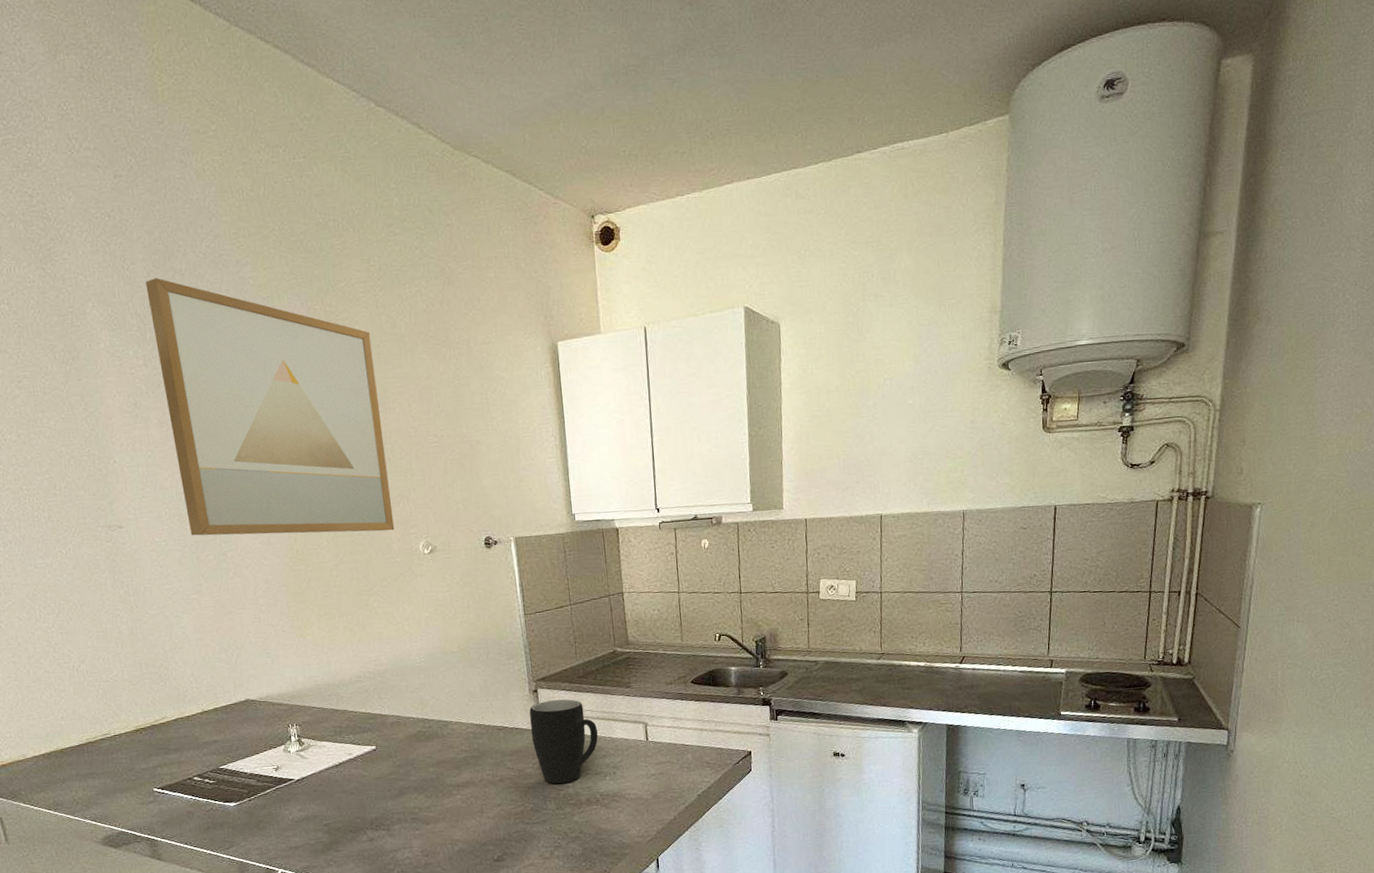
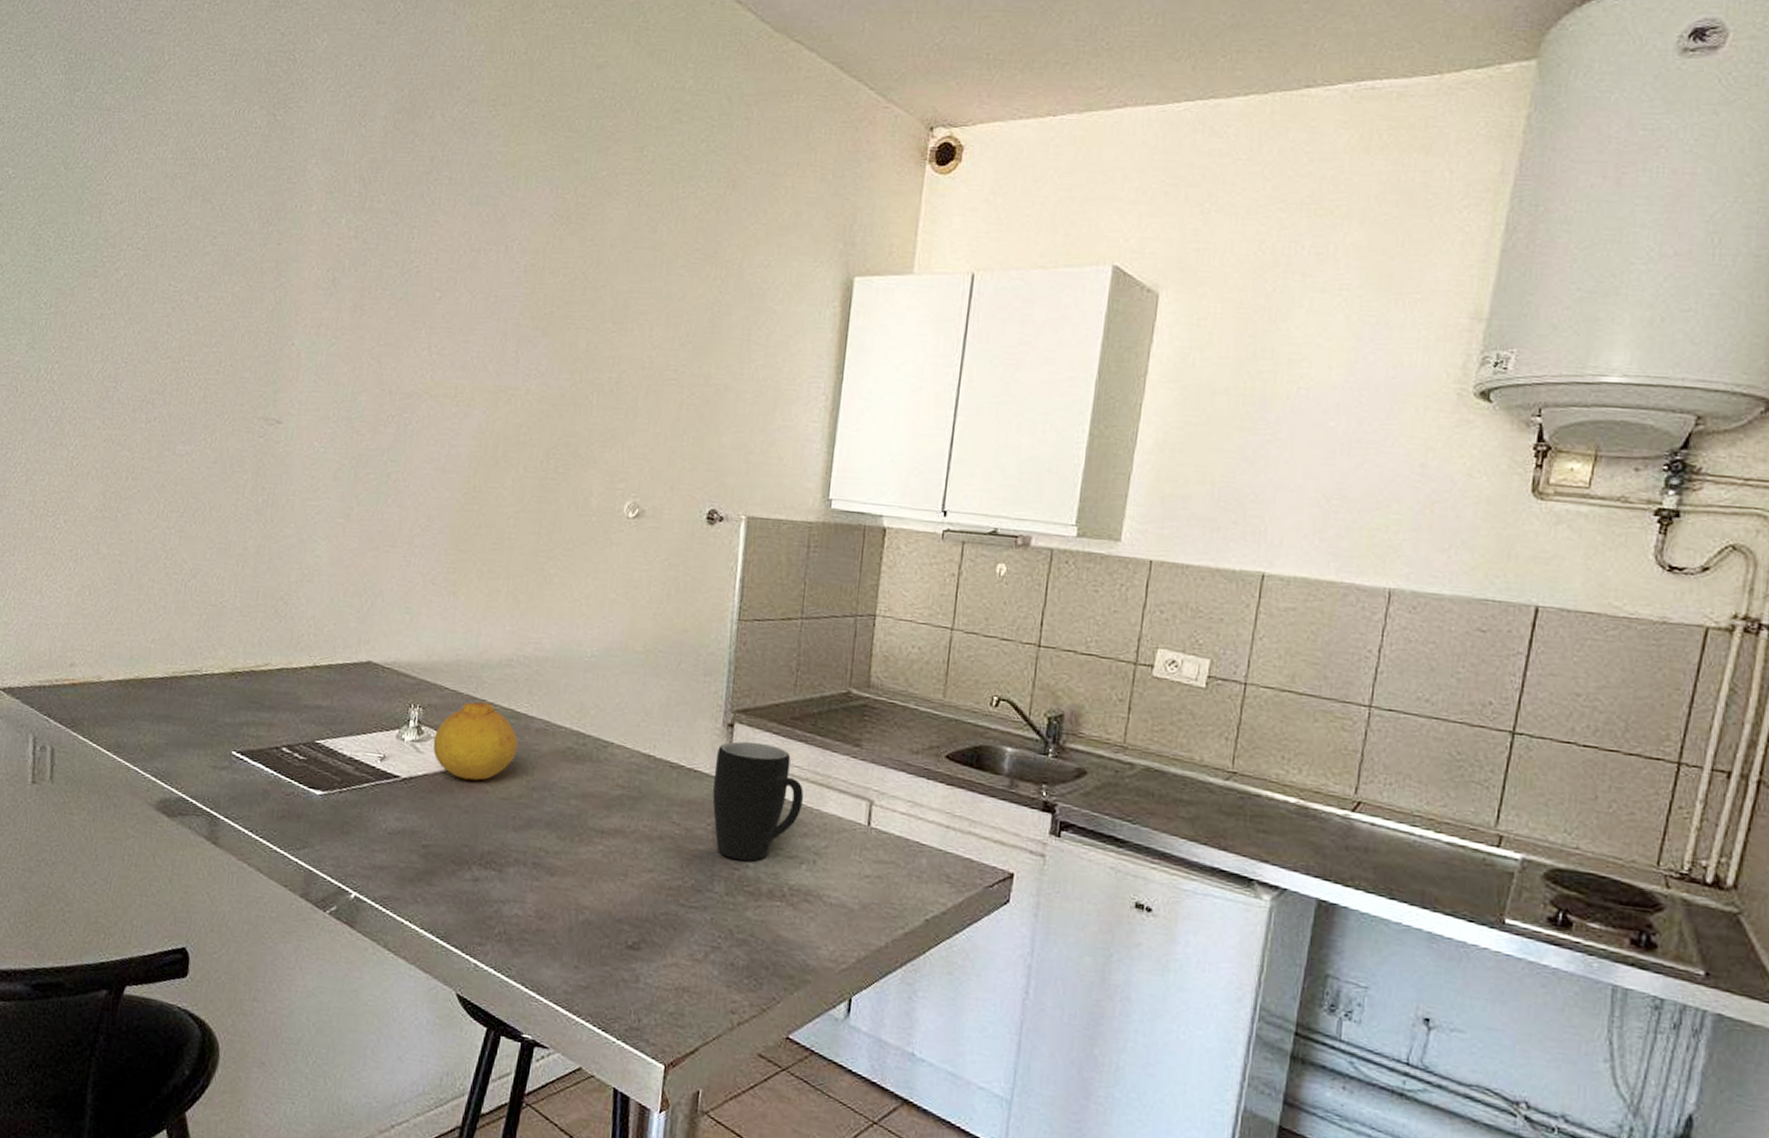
wall art: present [145,278,395,536] -> none [355,140,624,481]
fruit: none [313,712,380,771] -> present [433,702,518,781]

